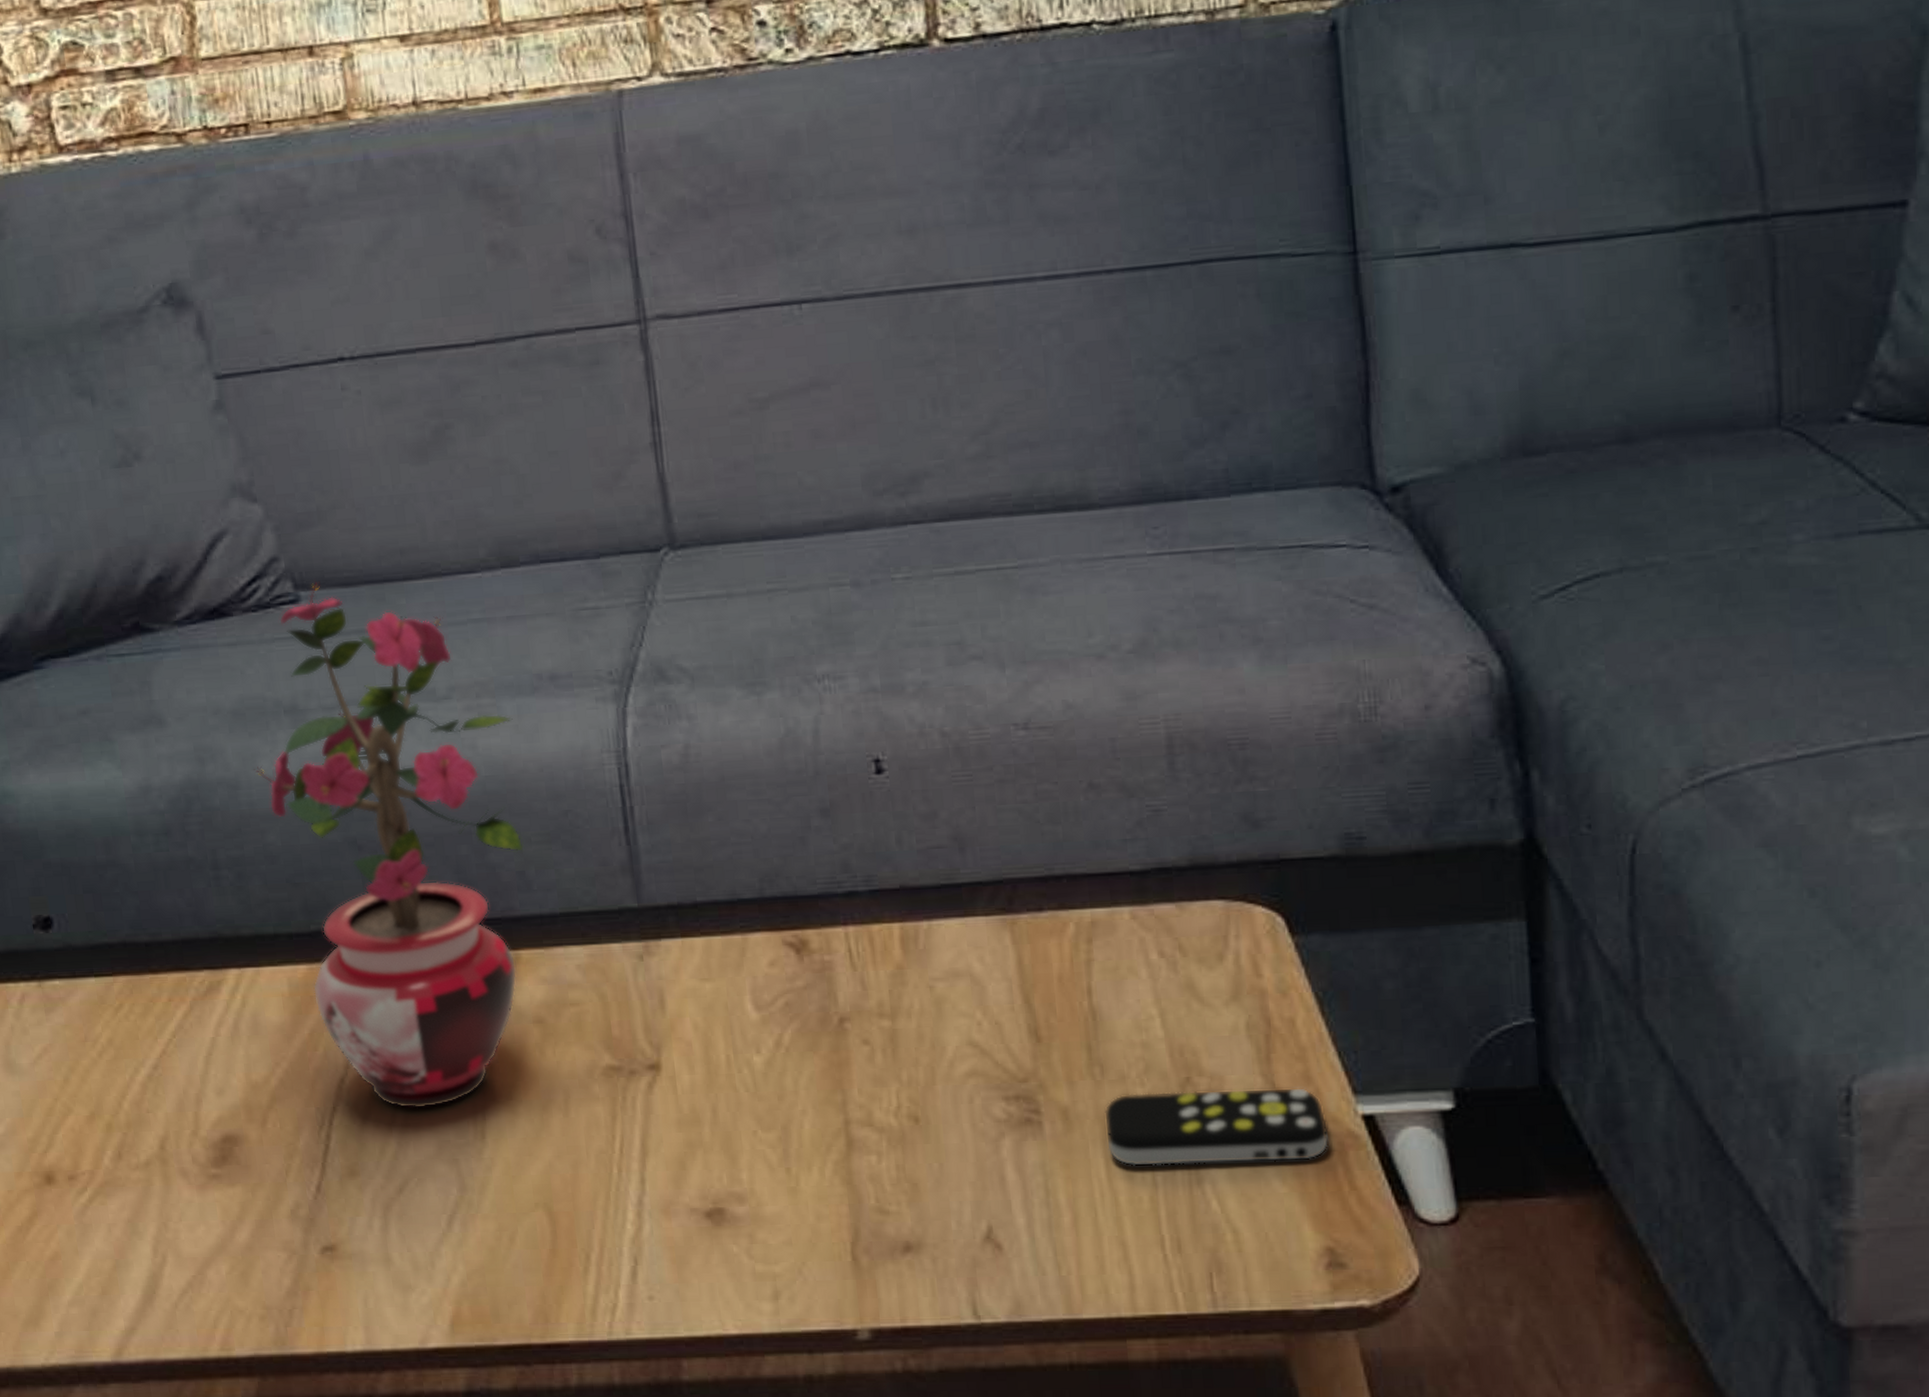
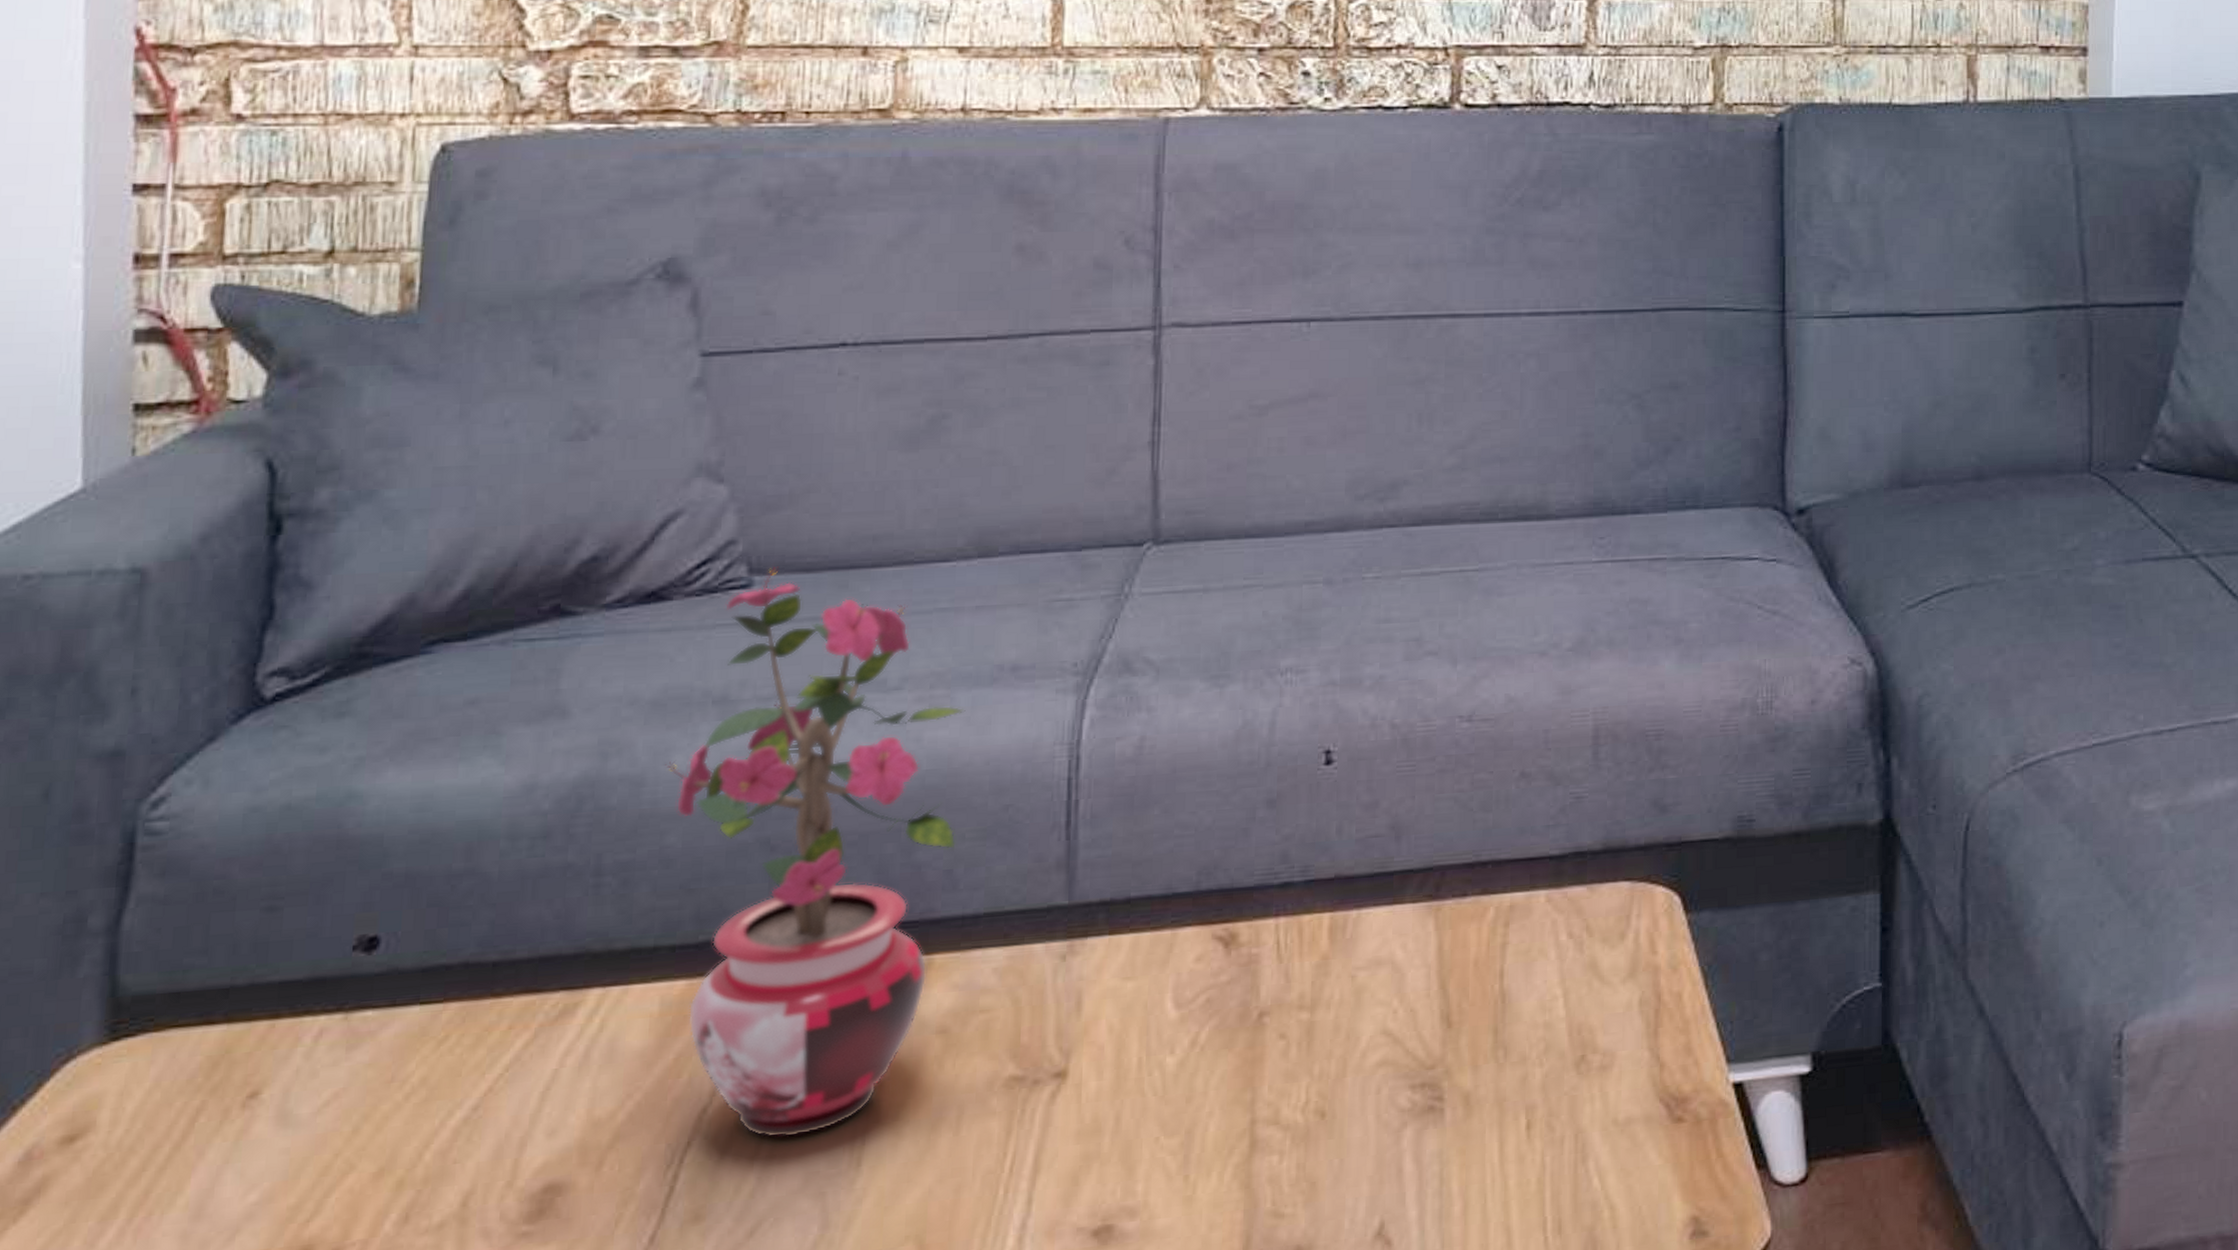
remote control: present [1104,1087,1330,1166] -> none [1502,1059,1703,1148]

